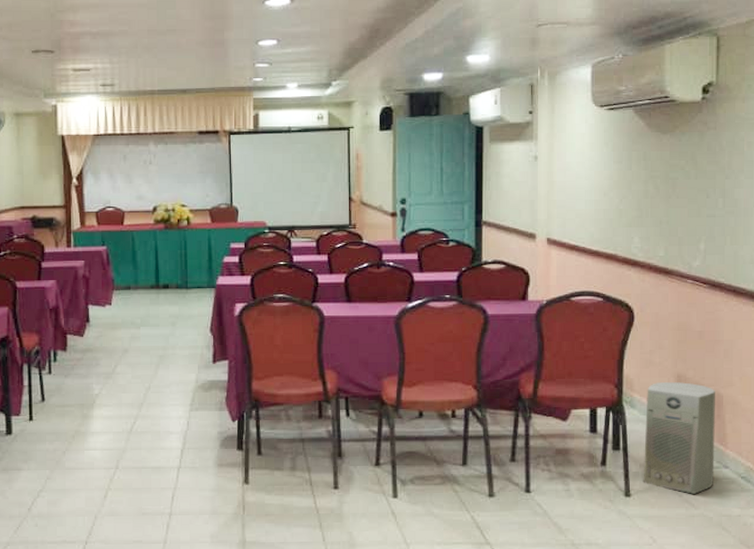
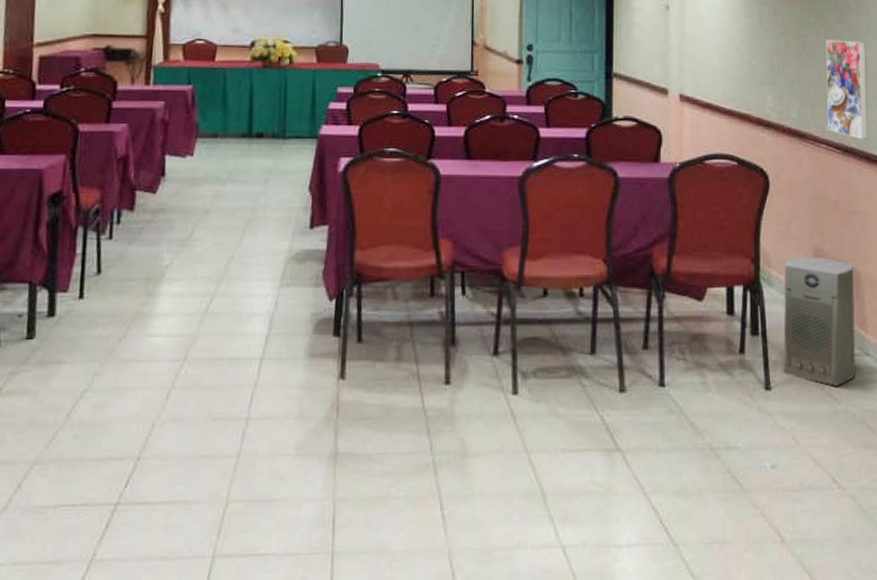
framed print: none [694,181,738,274] -> present [826,39,868,139]

